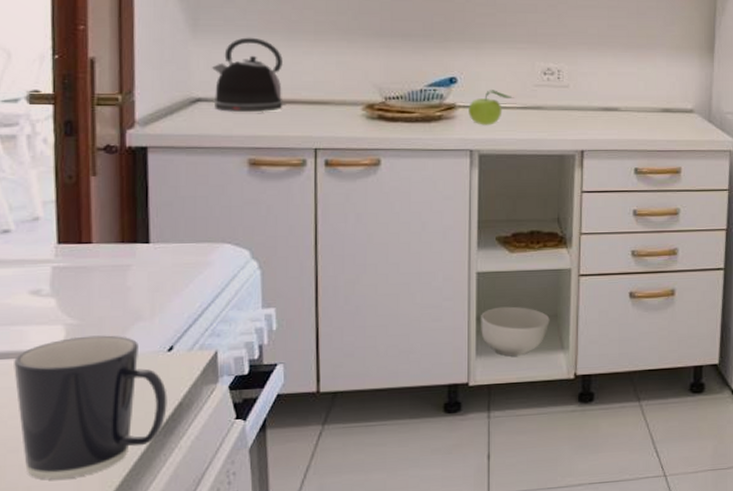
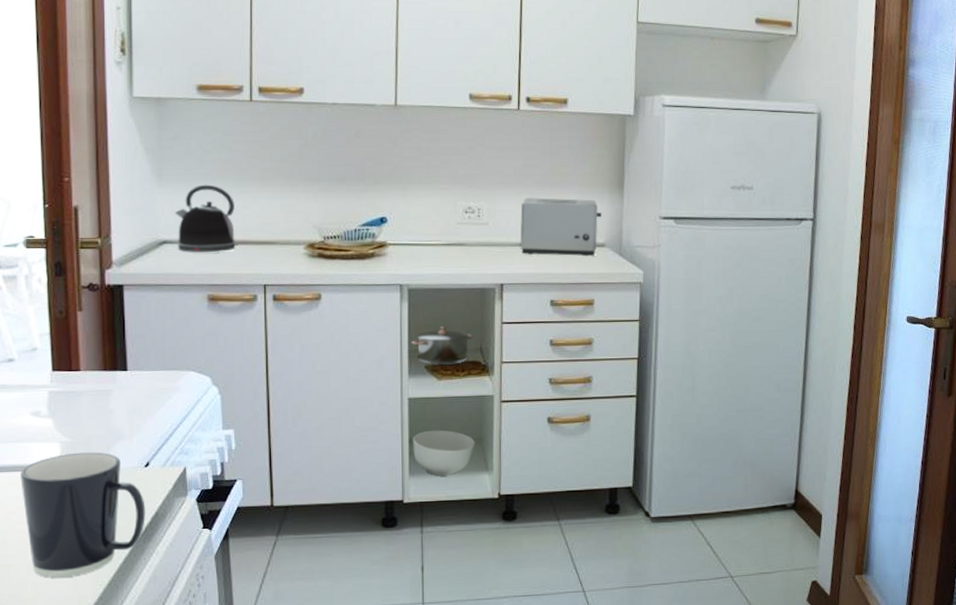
fruit: present [469,90,514,125] -> none [398,228,439,262]
cooking pot: none [481,194,550,236] -> present [411,325,473,365]
toaster: none [603,60,691,123] -> present [520,197,602,257]

